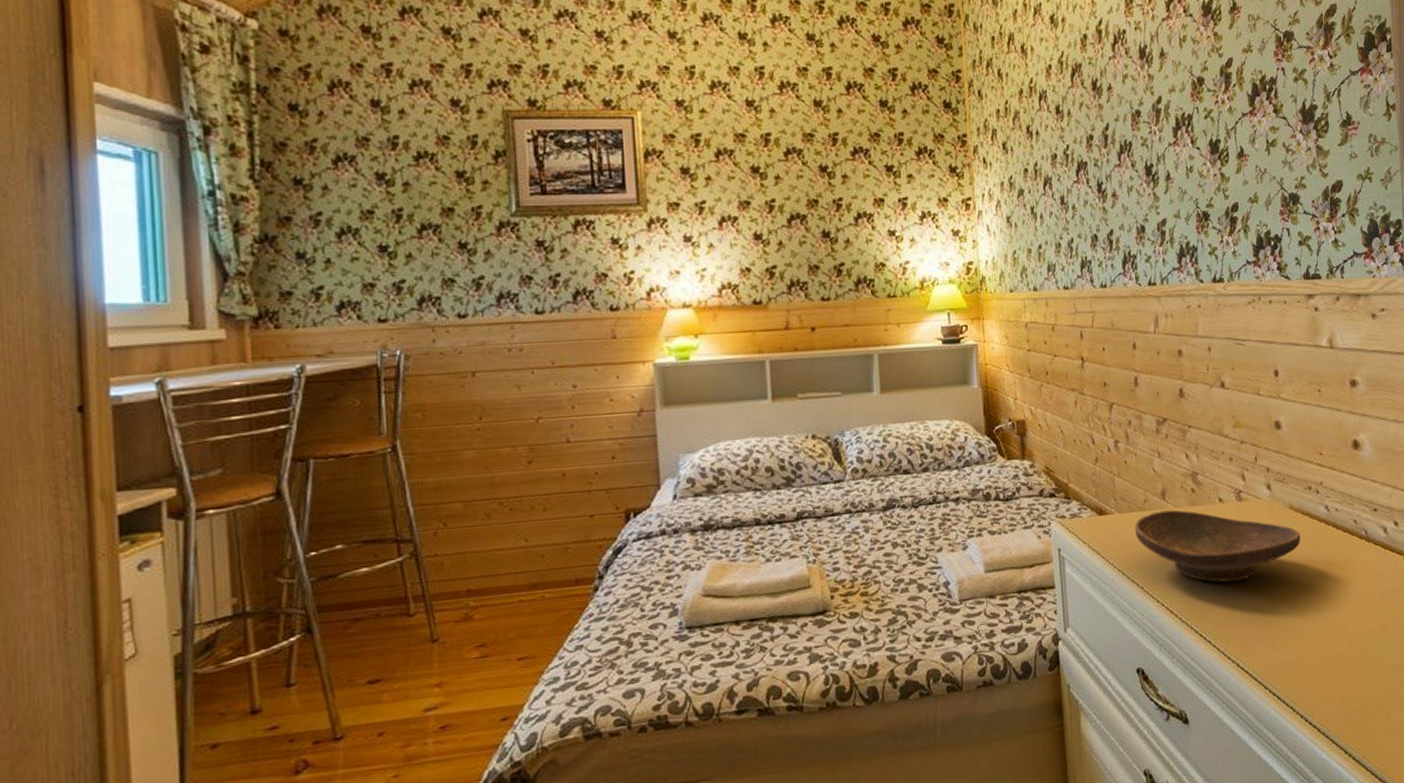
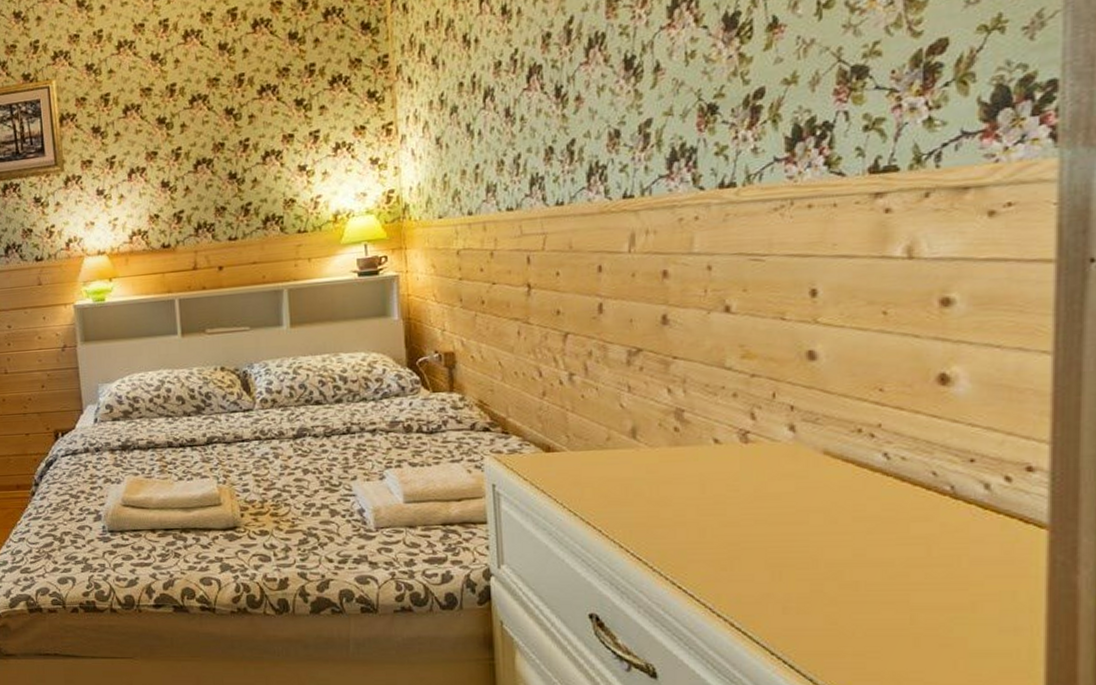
decorative bowl: present [1134,509,1301,582] -> none [592,449,840,533]

